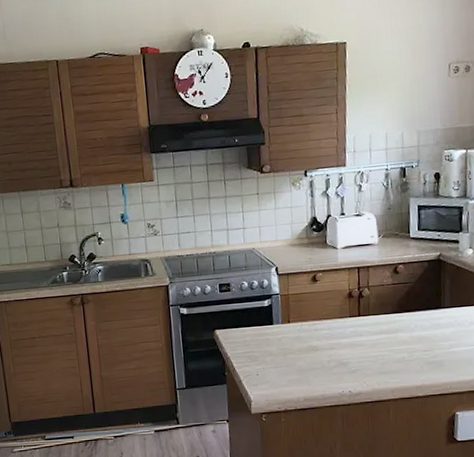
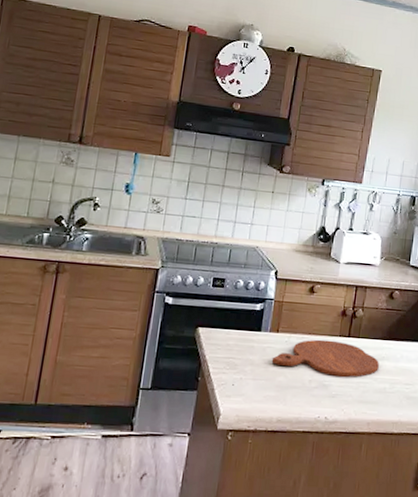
cutting board: none [288,321,394,354] -> present [271,339,379,377]

